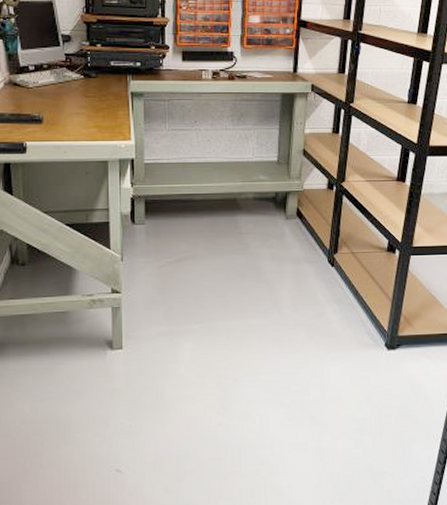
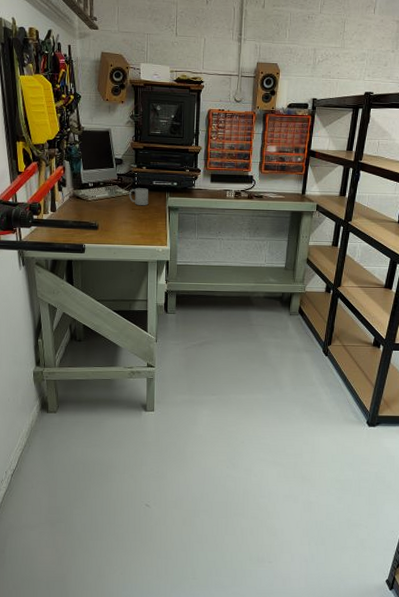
mug: none [81,70,106,93] -> present [129,188,149,206]

